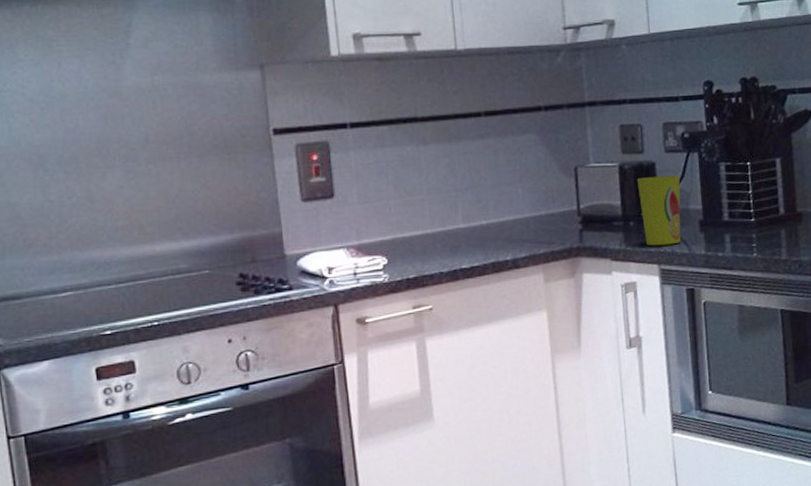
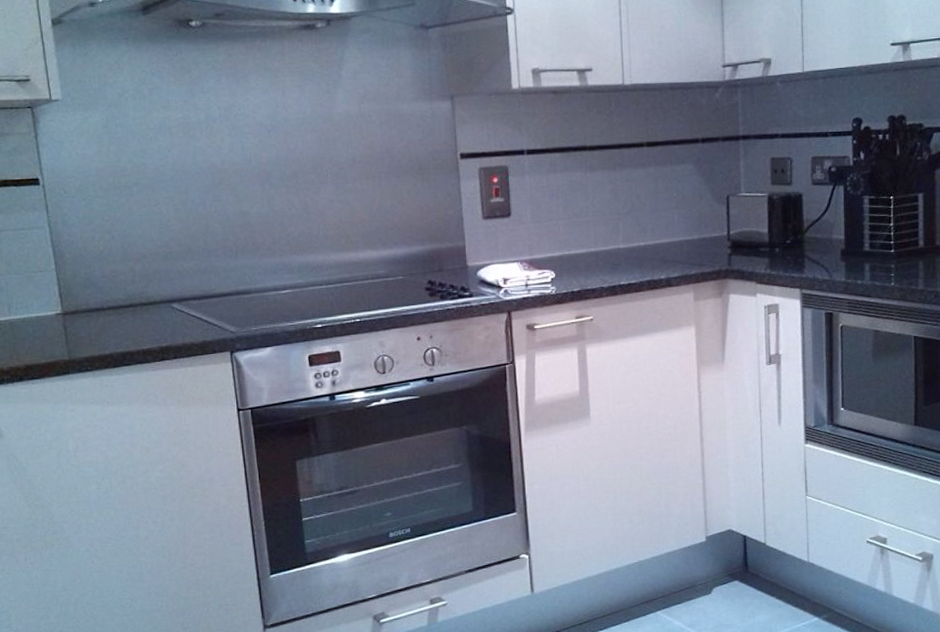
cup: present [636,175,681,246] -> none [784,206,825,272]

